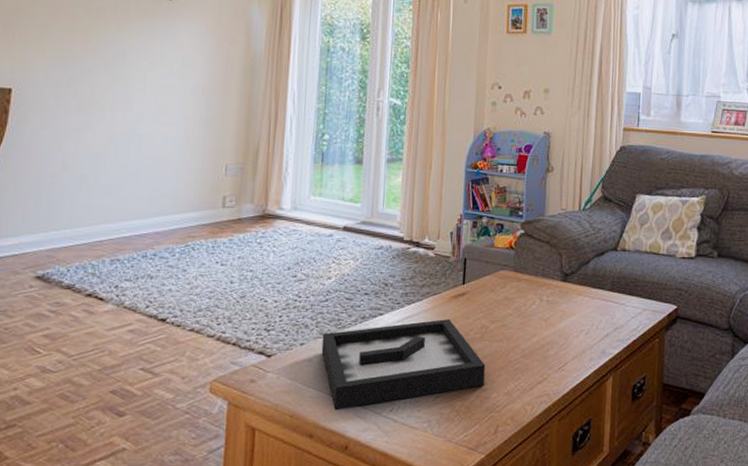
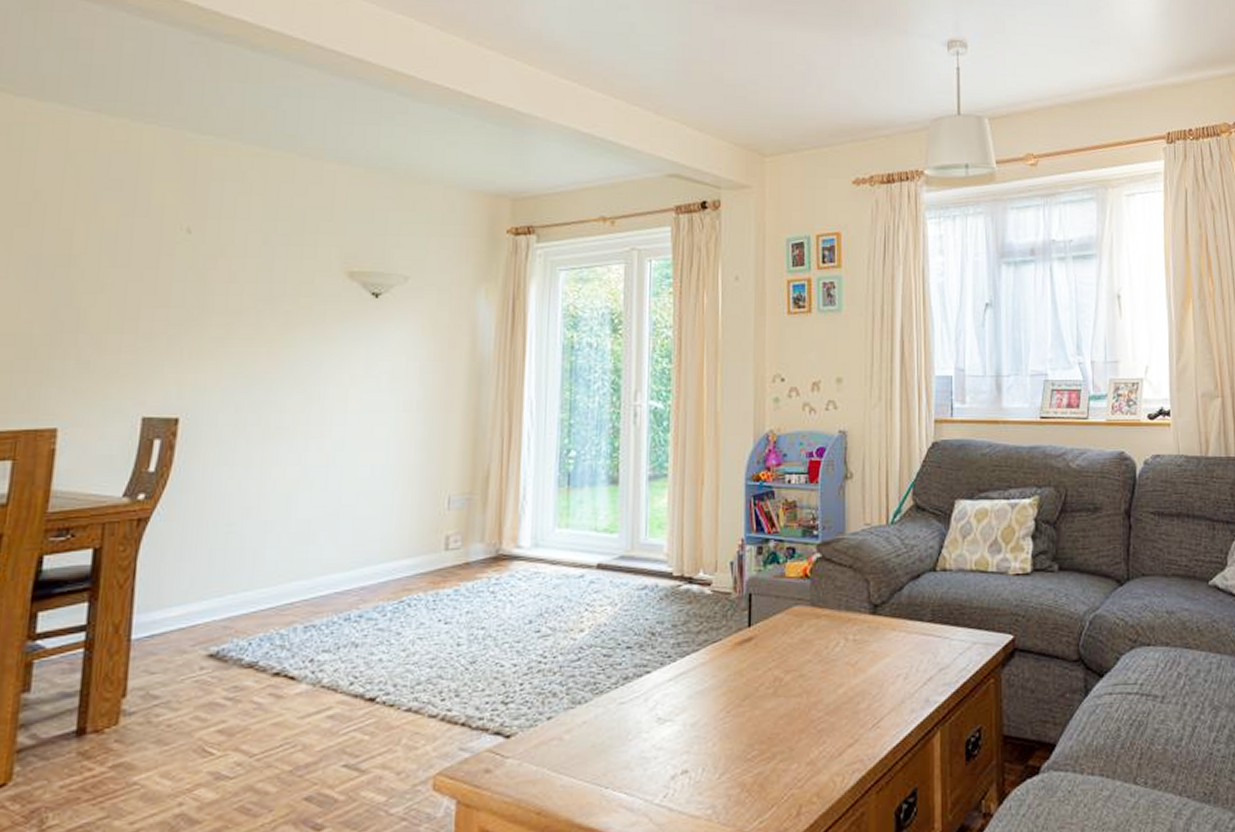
decorative tray: present [321,319,486,411] -> none [574,673,781,802]

